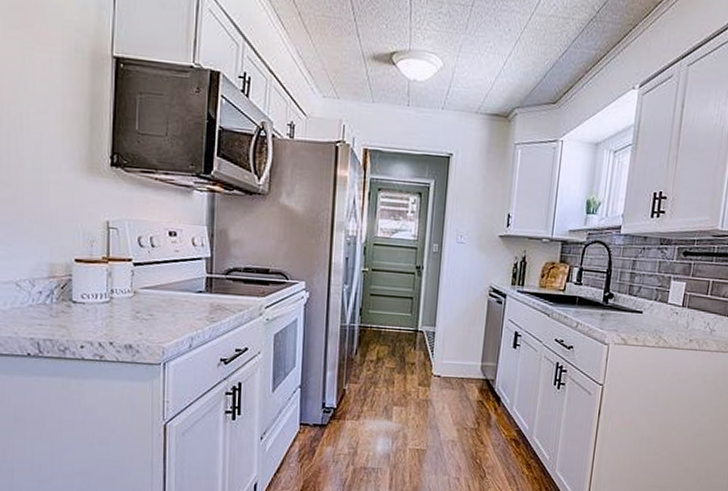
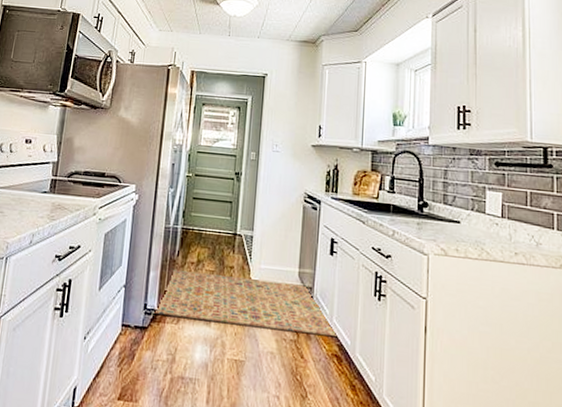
rug: none [333,369,515,423] -> present [154,270,336,336]

